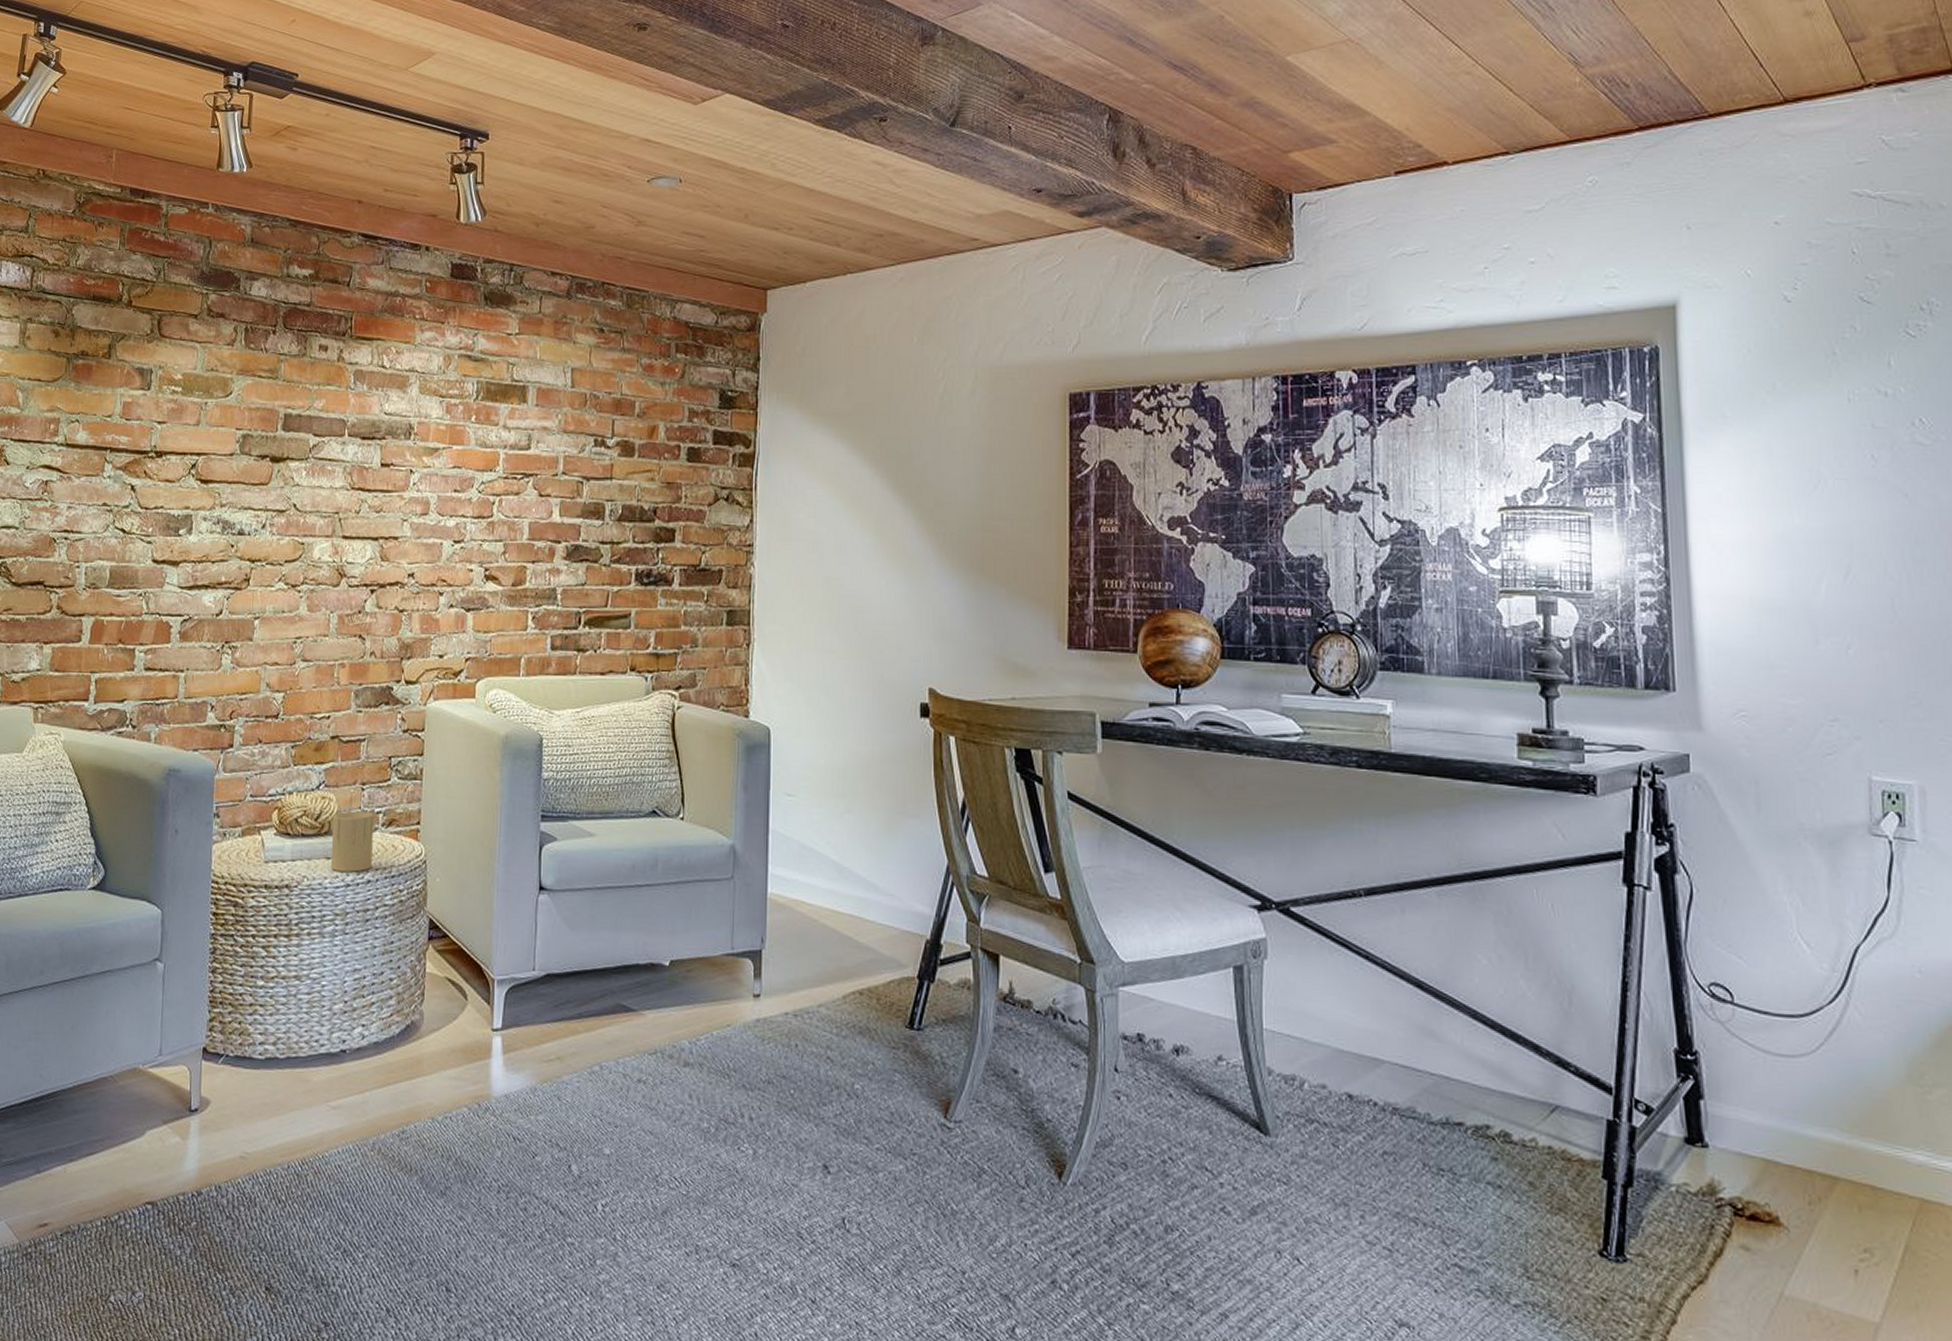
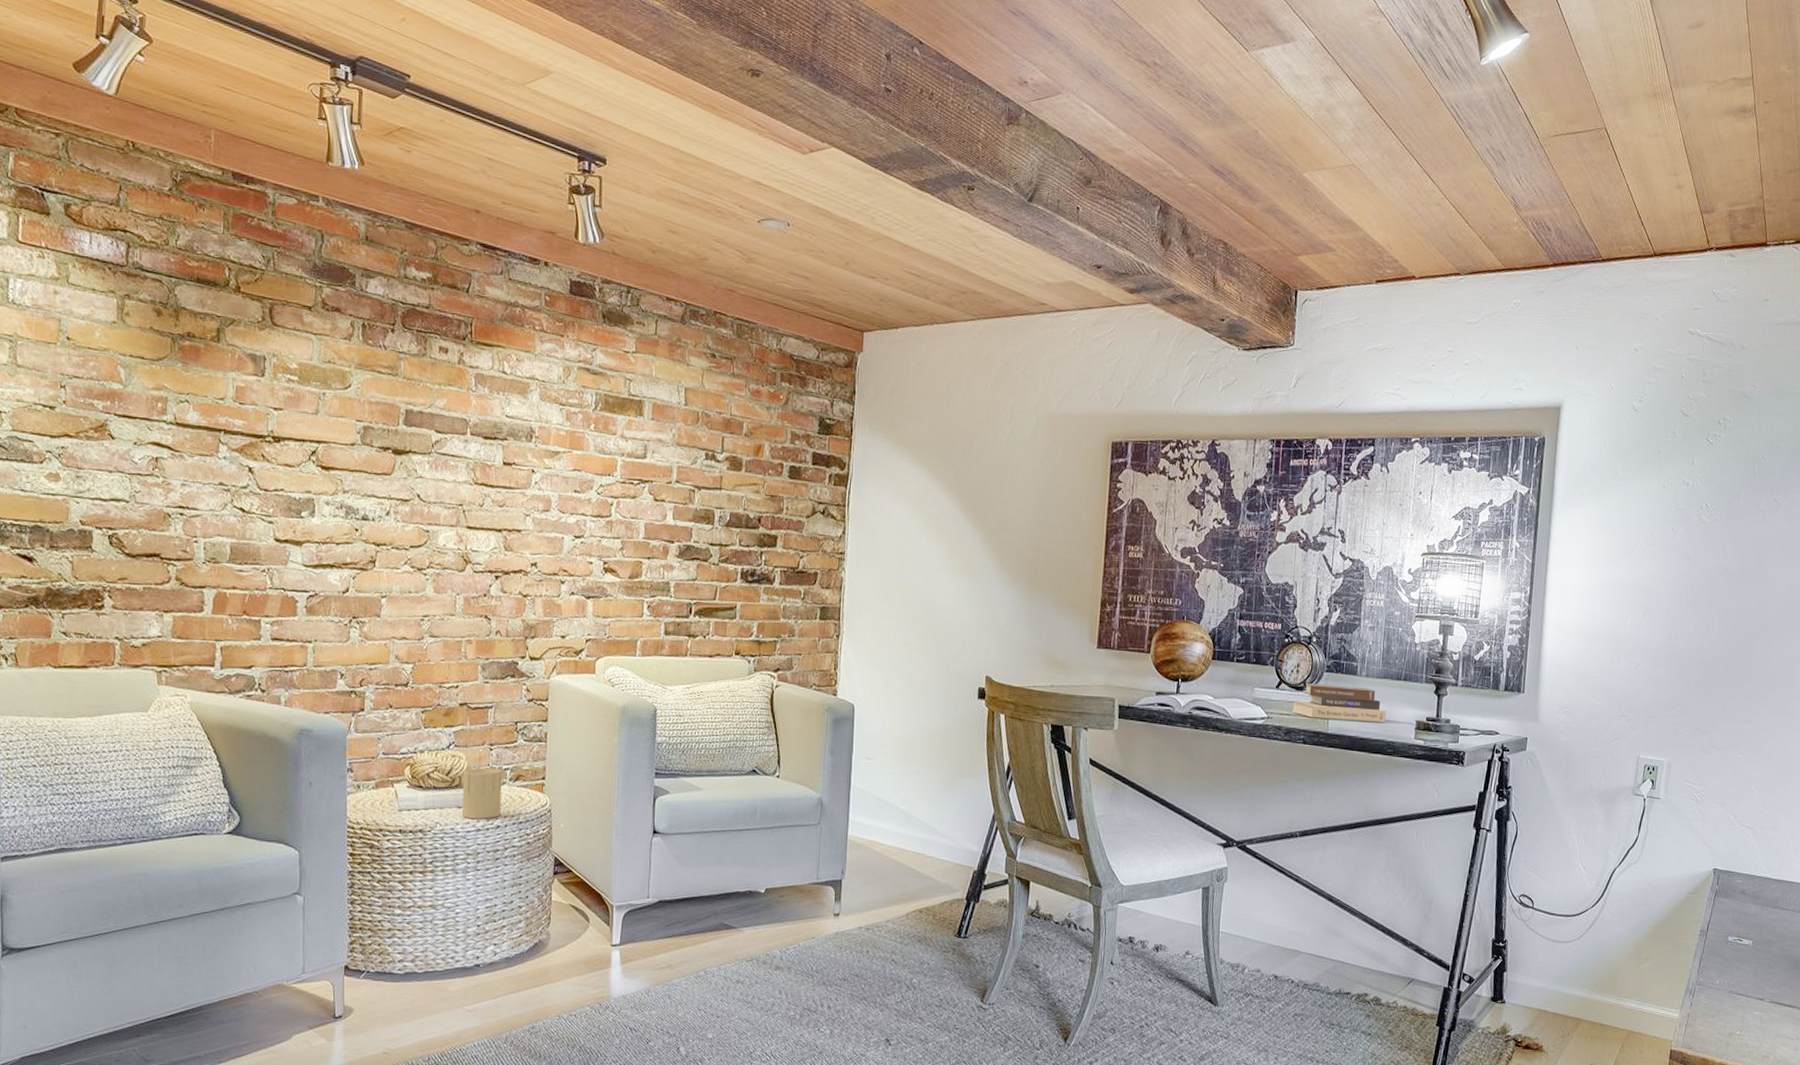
books: none [1336,686,1472,736] -> present [1292,683,1386,722]

